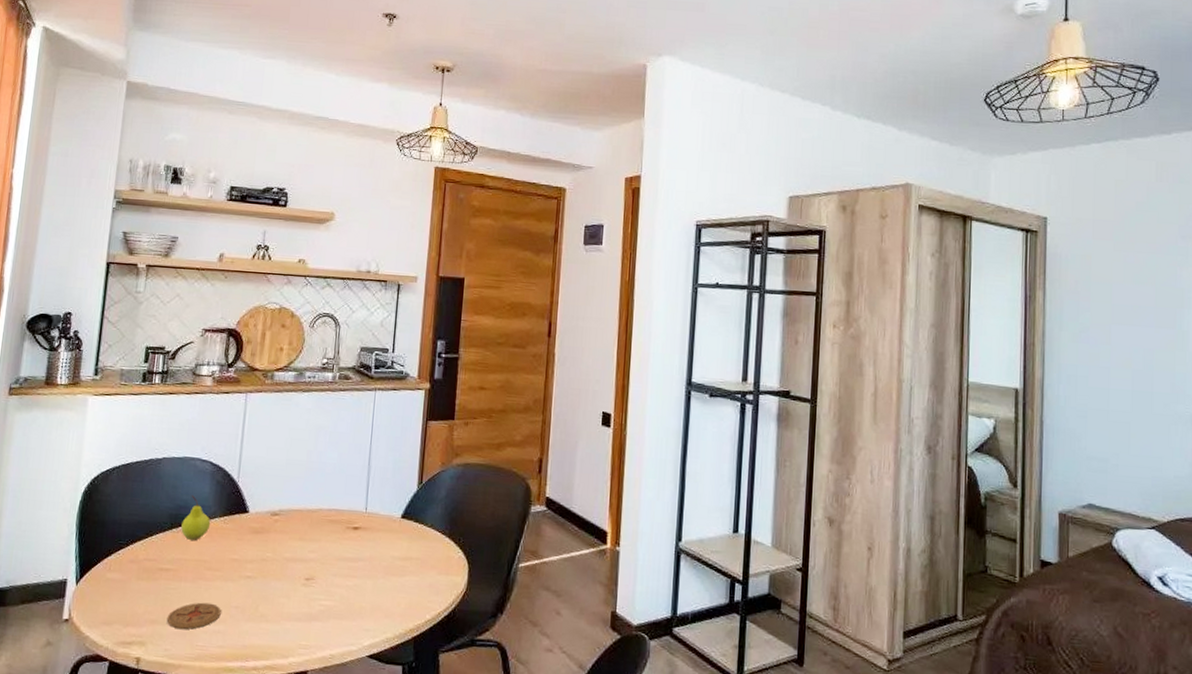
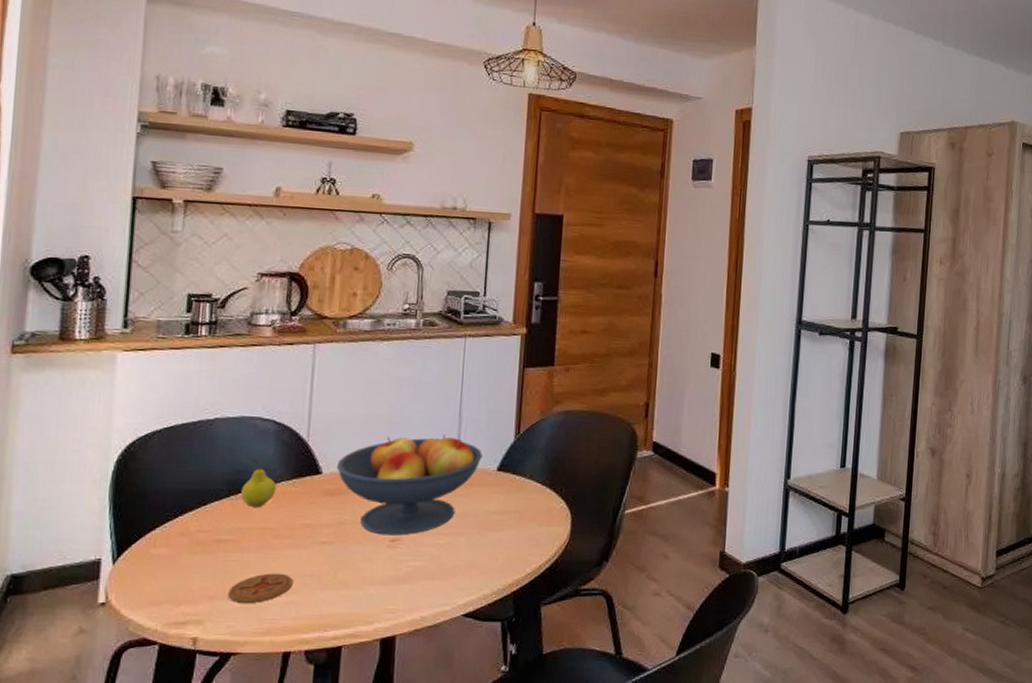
fruit bowl: none [261,480,388,575] -> present [336,433,482,536]

